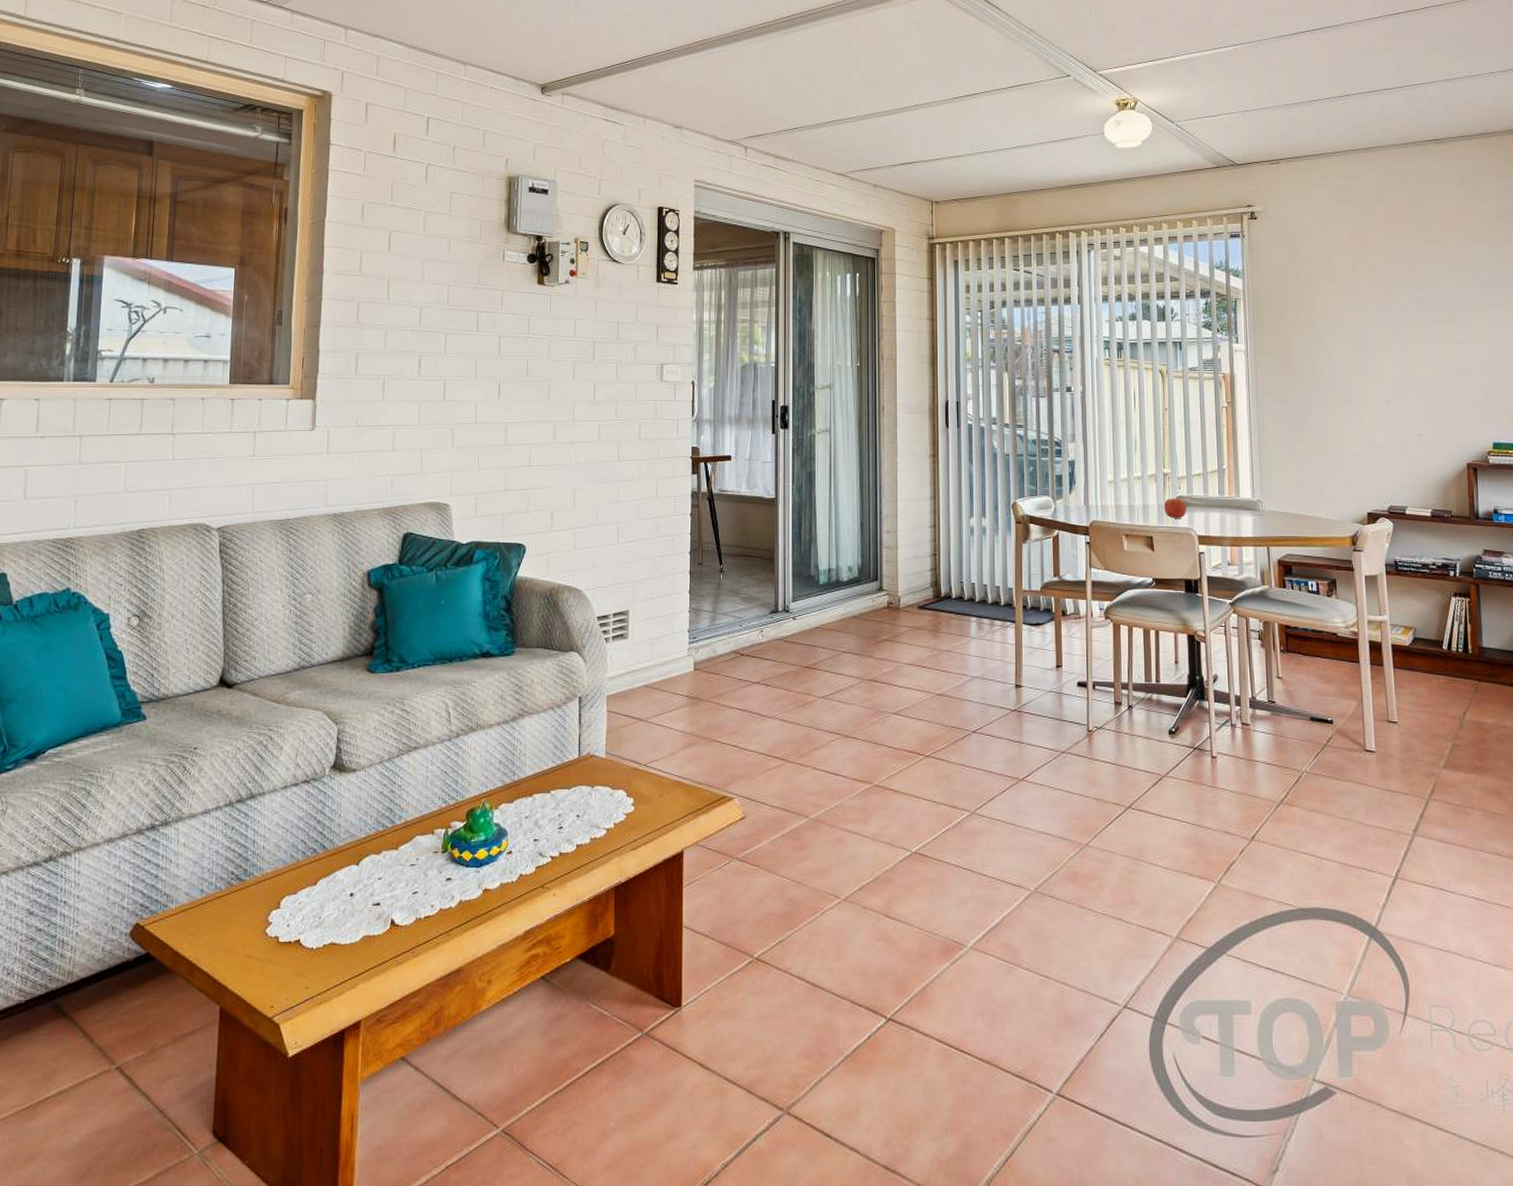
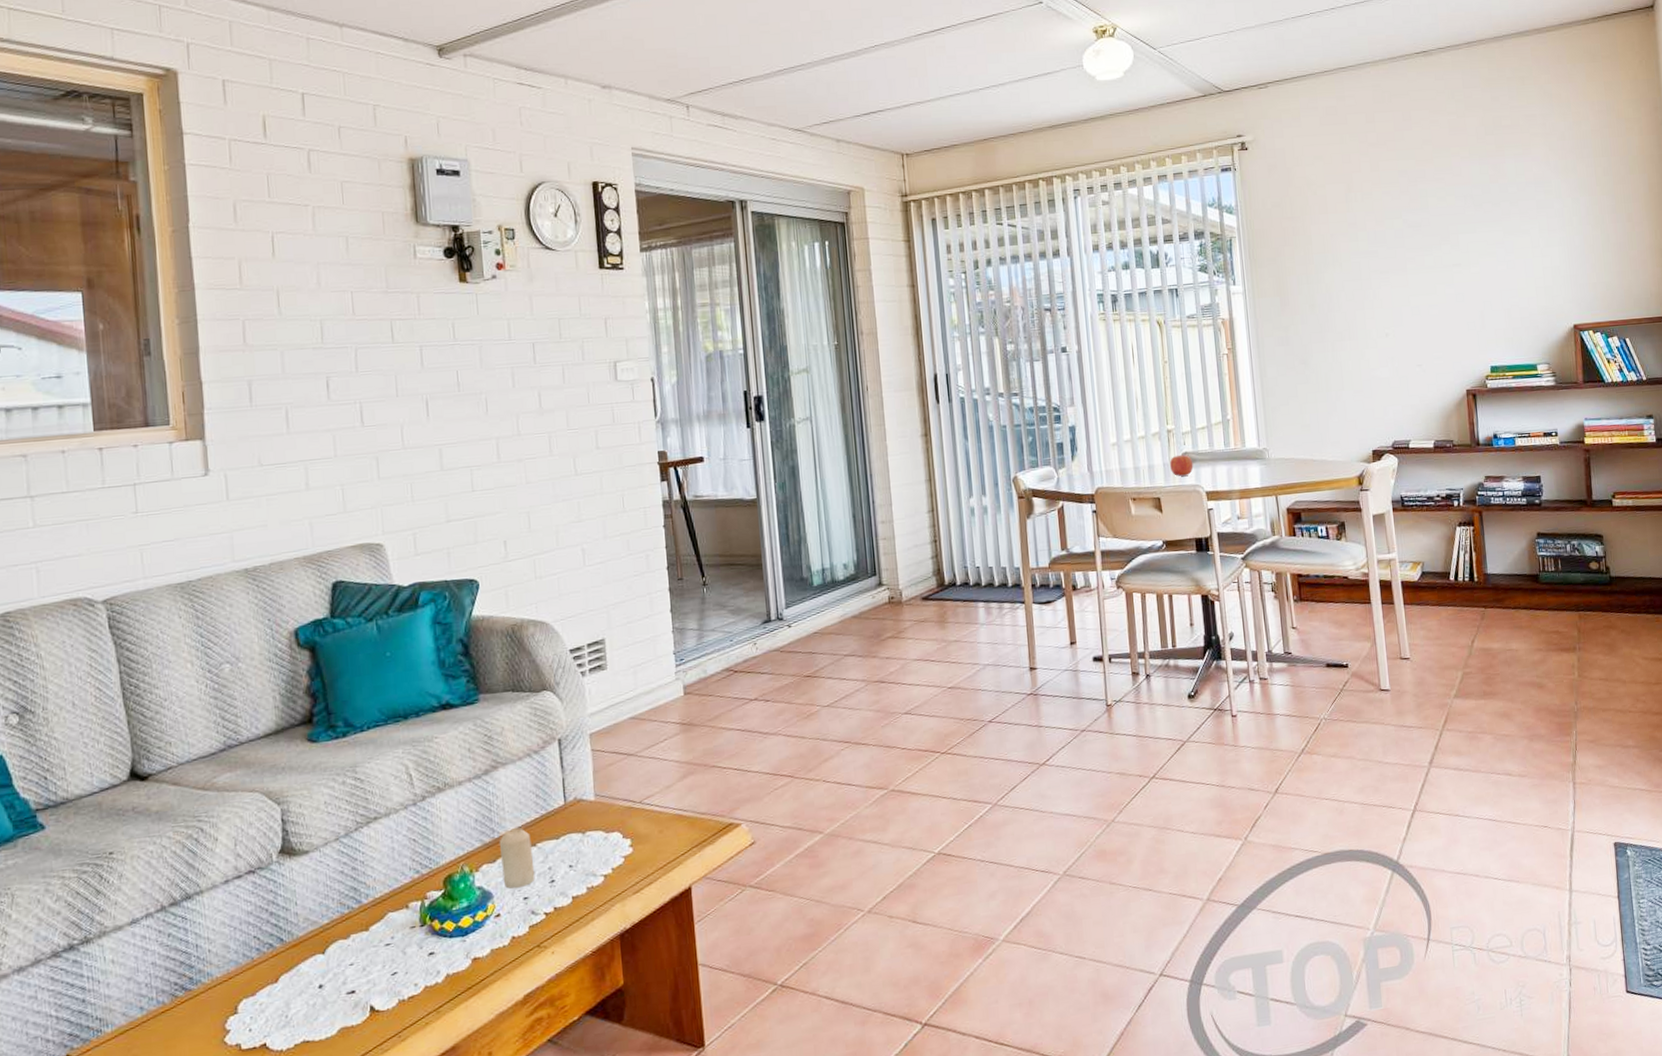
candle: none [518,773,546,830] -> present [499,827,535,890]

